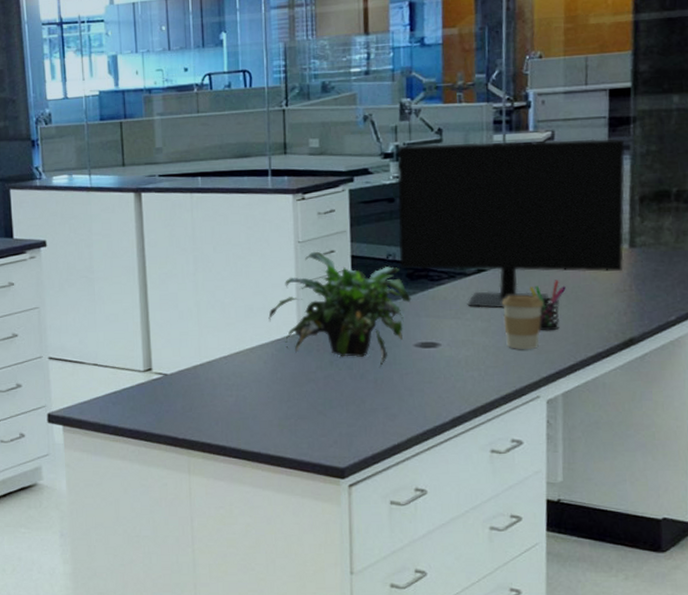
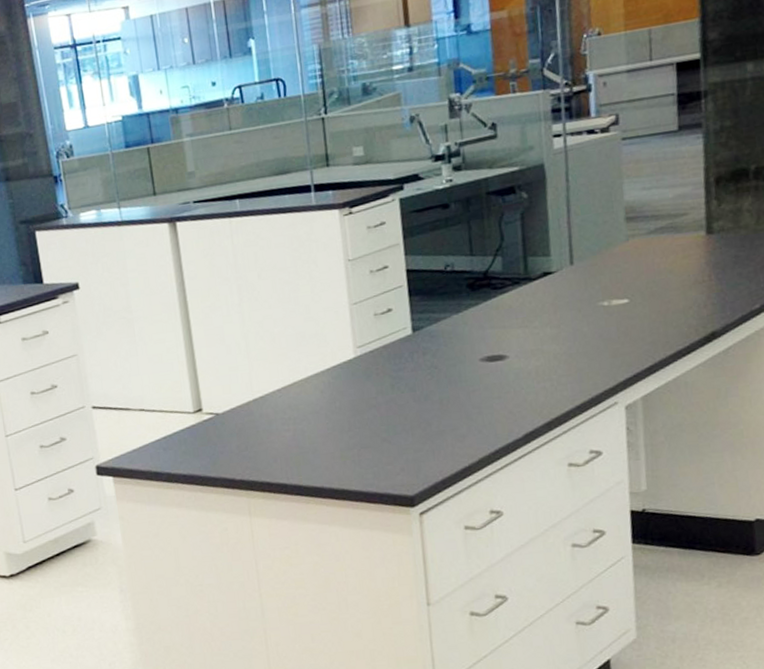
potted plant: present [268,251,411,367] -> none [322,268,474,386]
monitor: present [397,138,626,308] -> none [449,116,702,314]
coffee cup: present [501,294,544,350] -> none [571,295,617,355]
pen holder: present [530,279,566,331] -> none [600,276,640,332]

